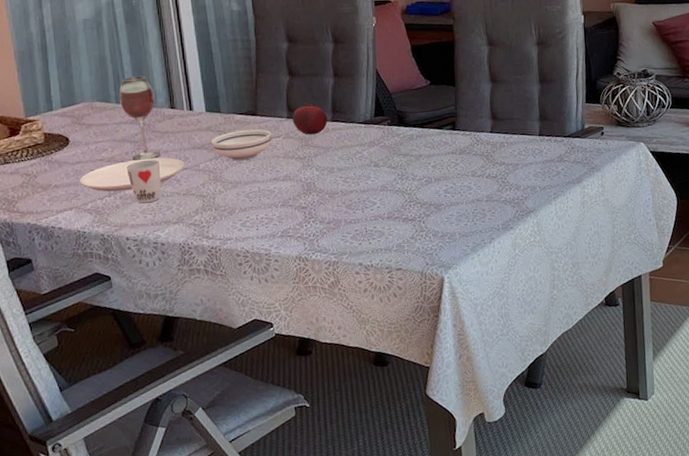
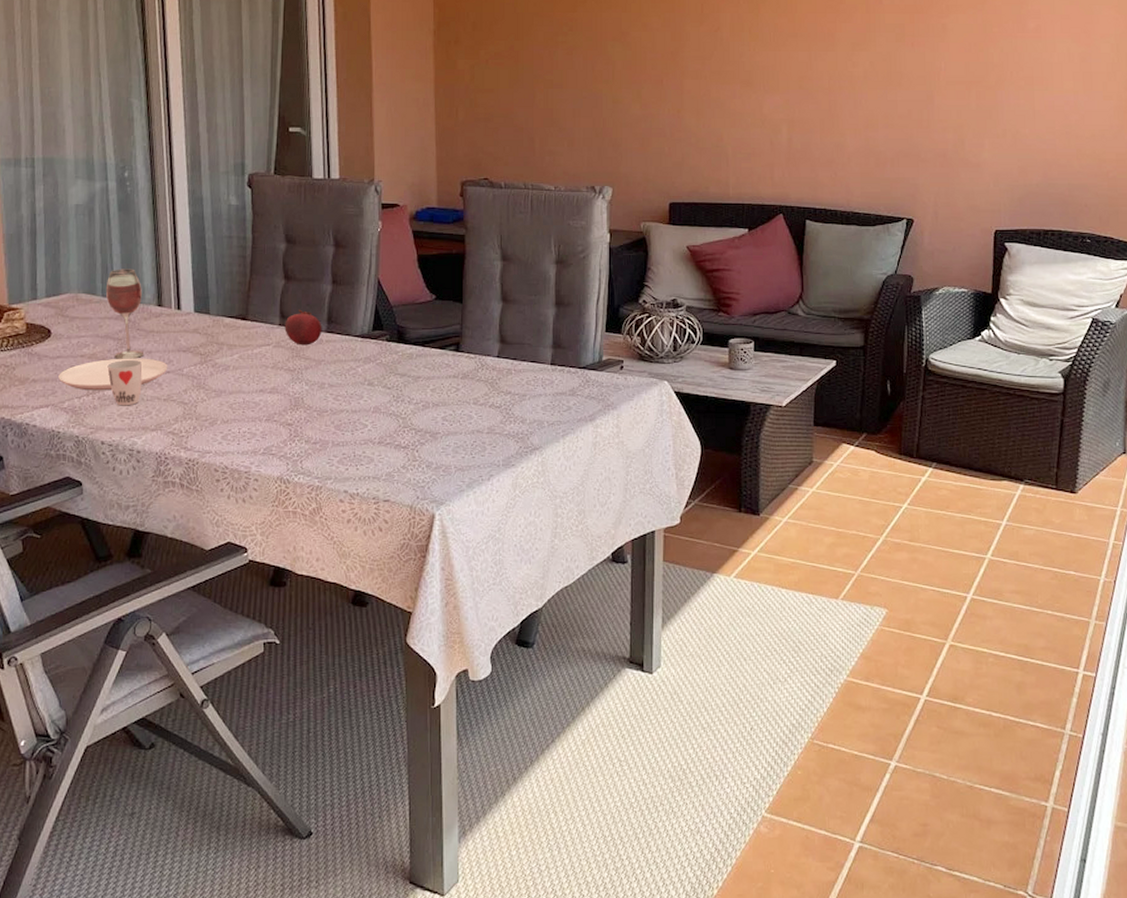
bowl: present [211,129,272,160] -> none [197,335,261,367]

